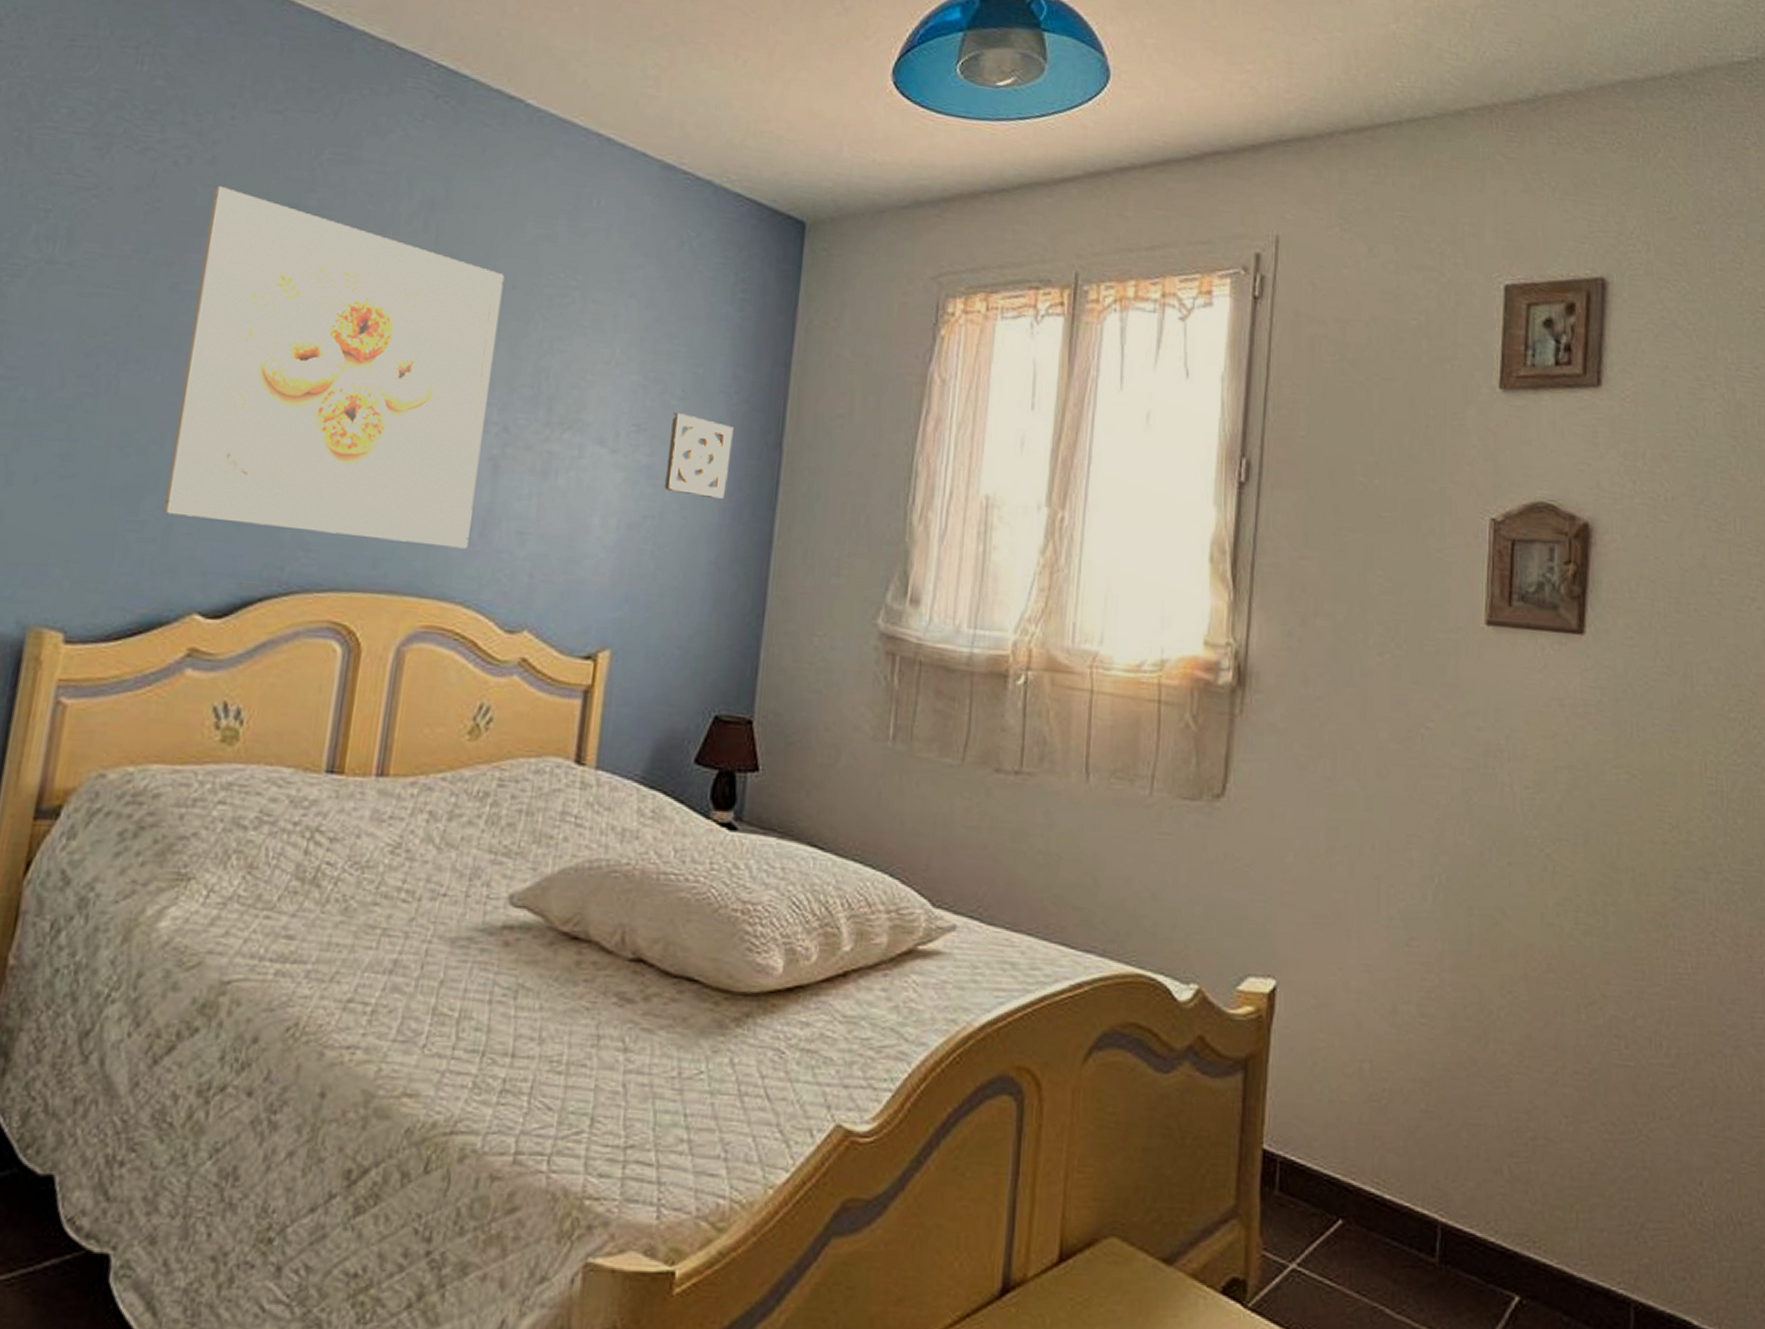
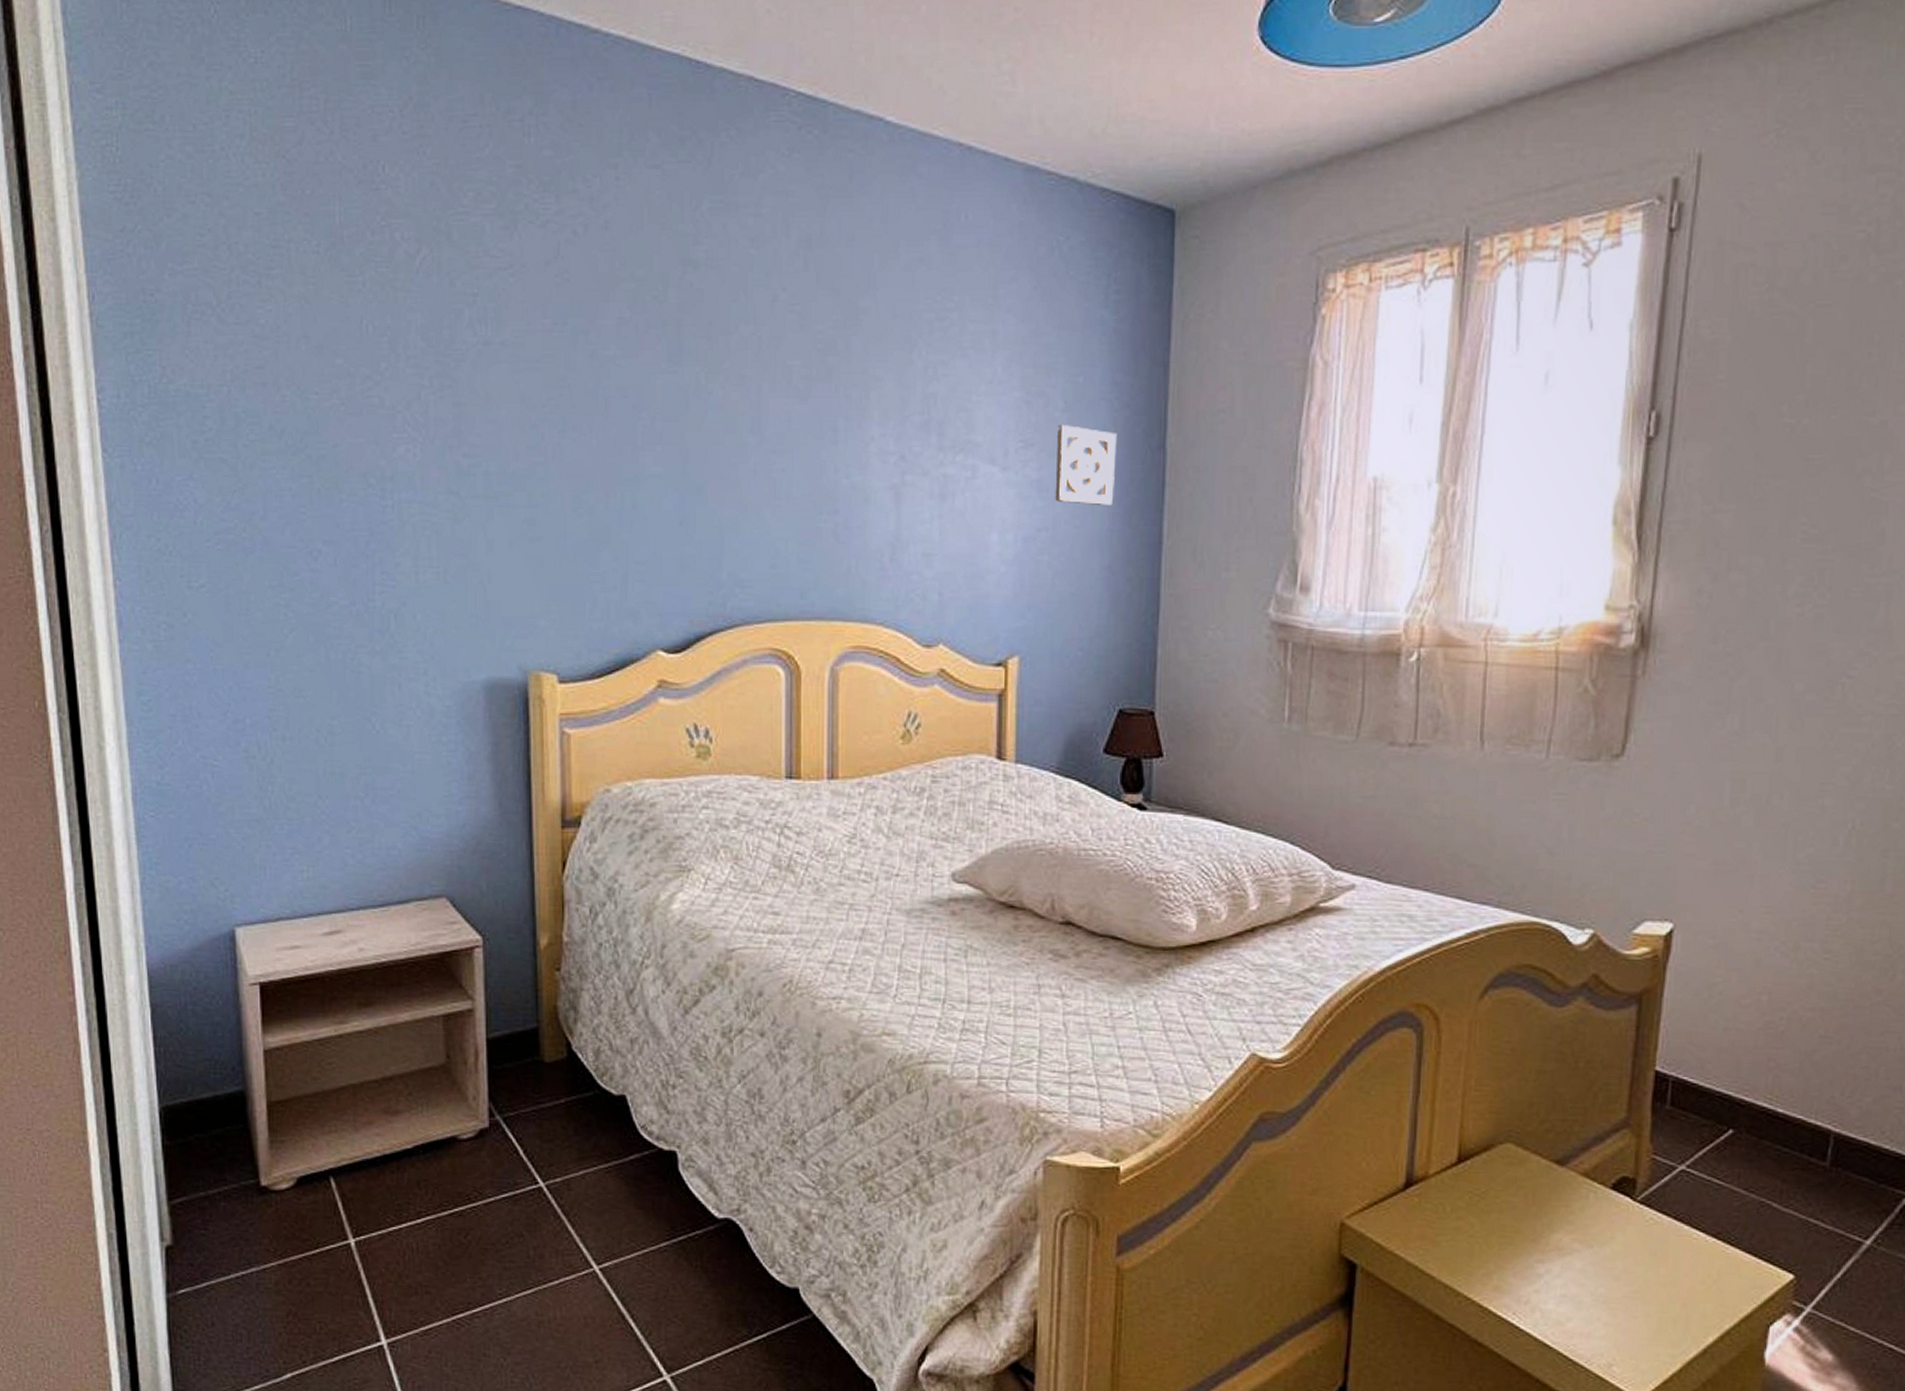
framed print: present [162,186,505,549] -> none [612,250,885,574]

